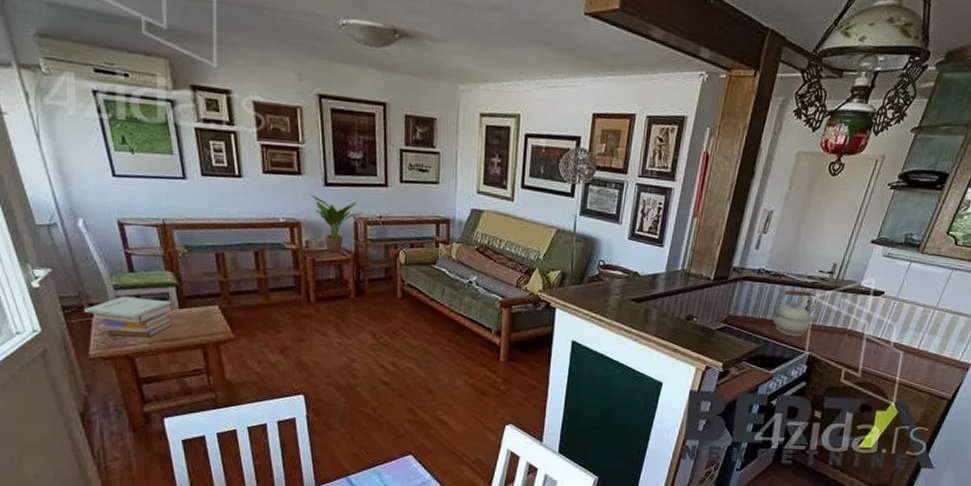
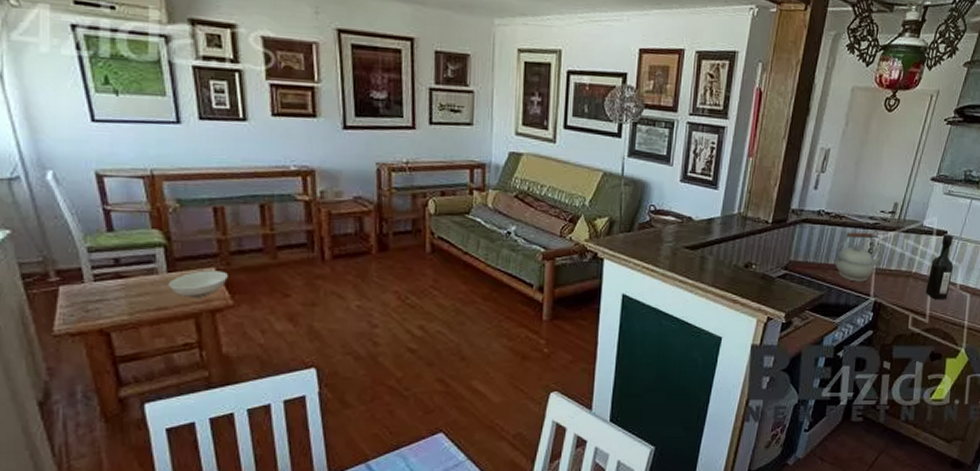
books: present [84,296,173,338] -> none [50,259,159,308]
bowl: none [180,308,229,331] -> present [168,270,228,298]
potted plant: present [310,194,365,253] -> none [327,138,389,204]
bottle: none [859,294,891,357] -> present [925,234,954,300]

